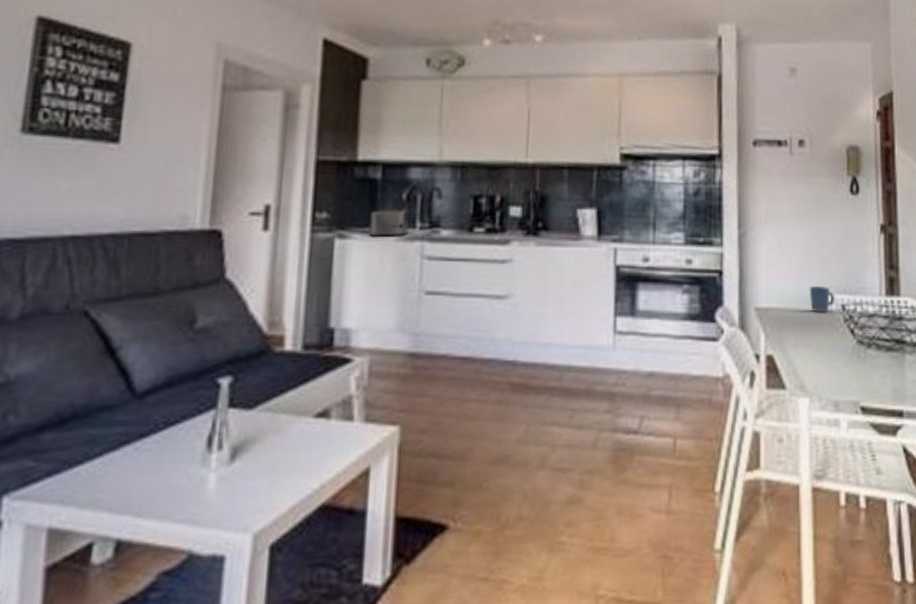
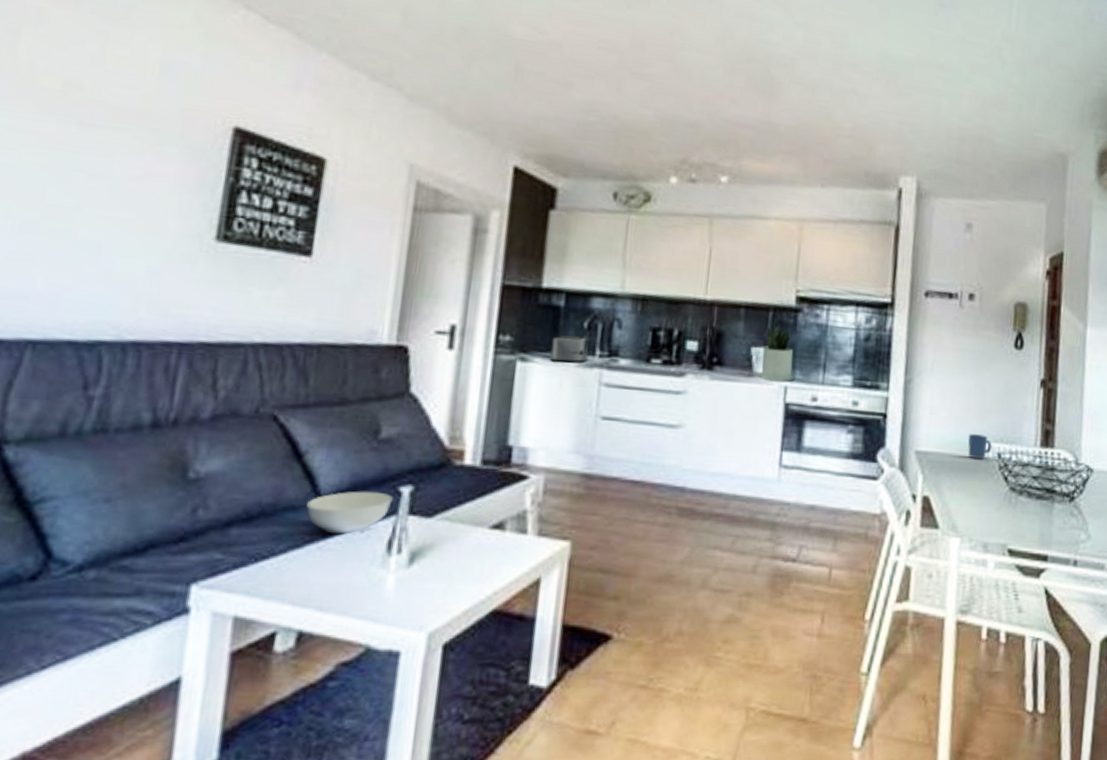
bowl: none [121,385,212,433] -> present [306,491,393,535]
planter: none [587,184,623,244] -> present [759,324,794,382]

